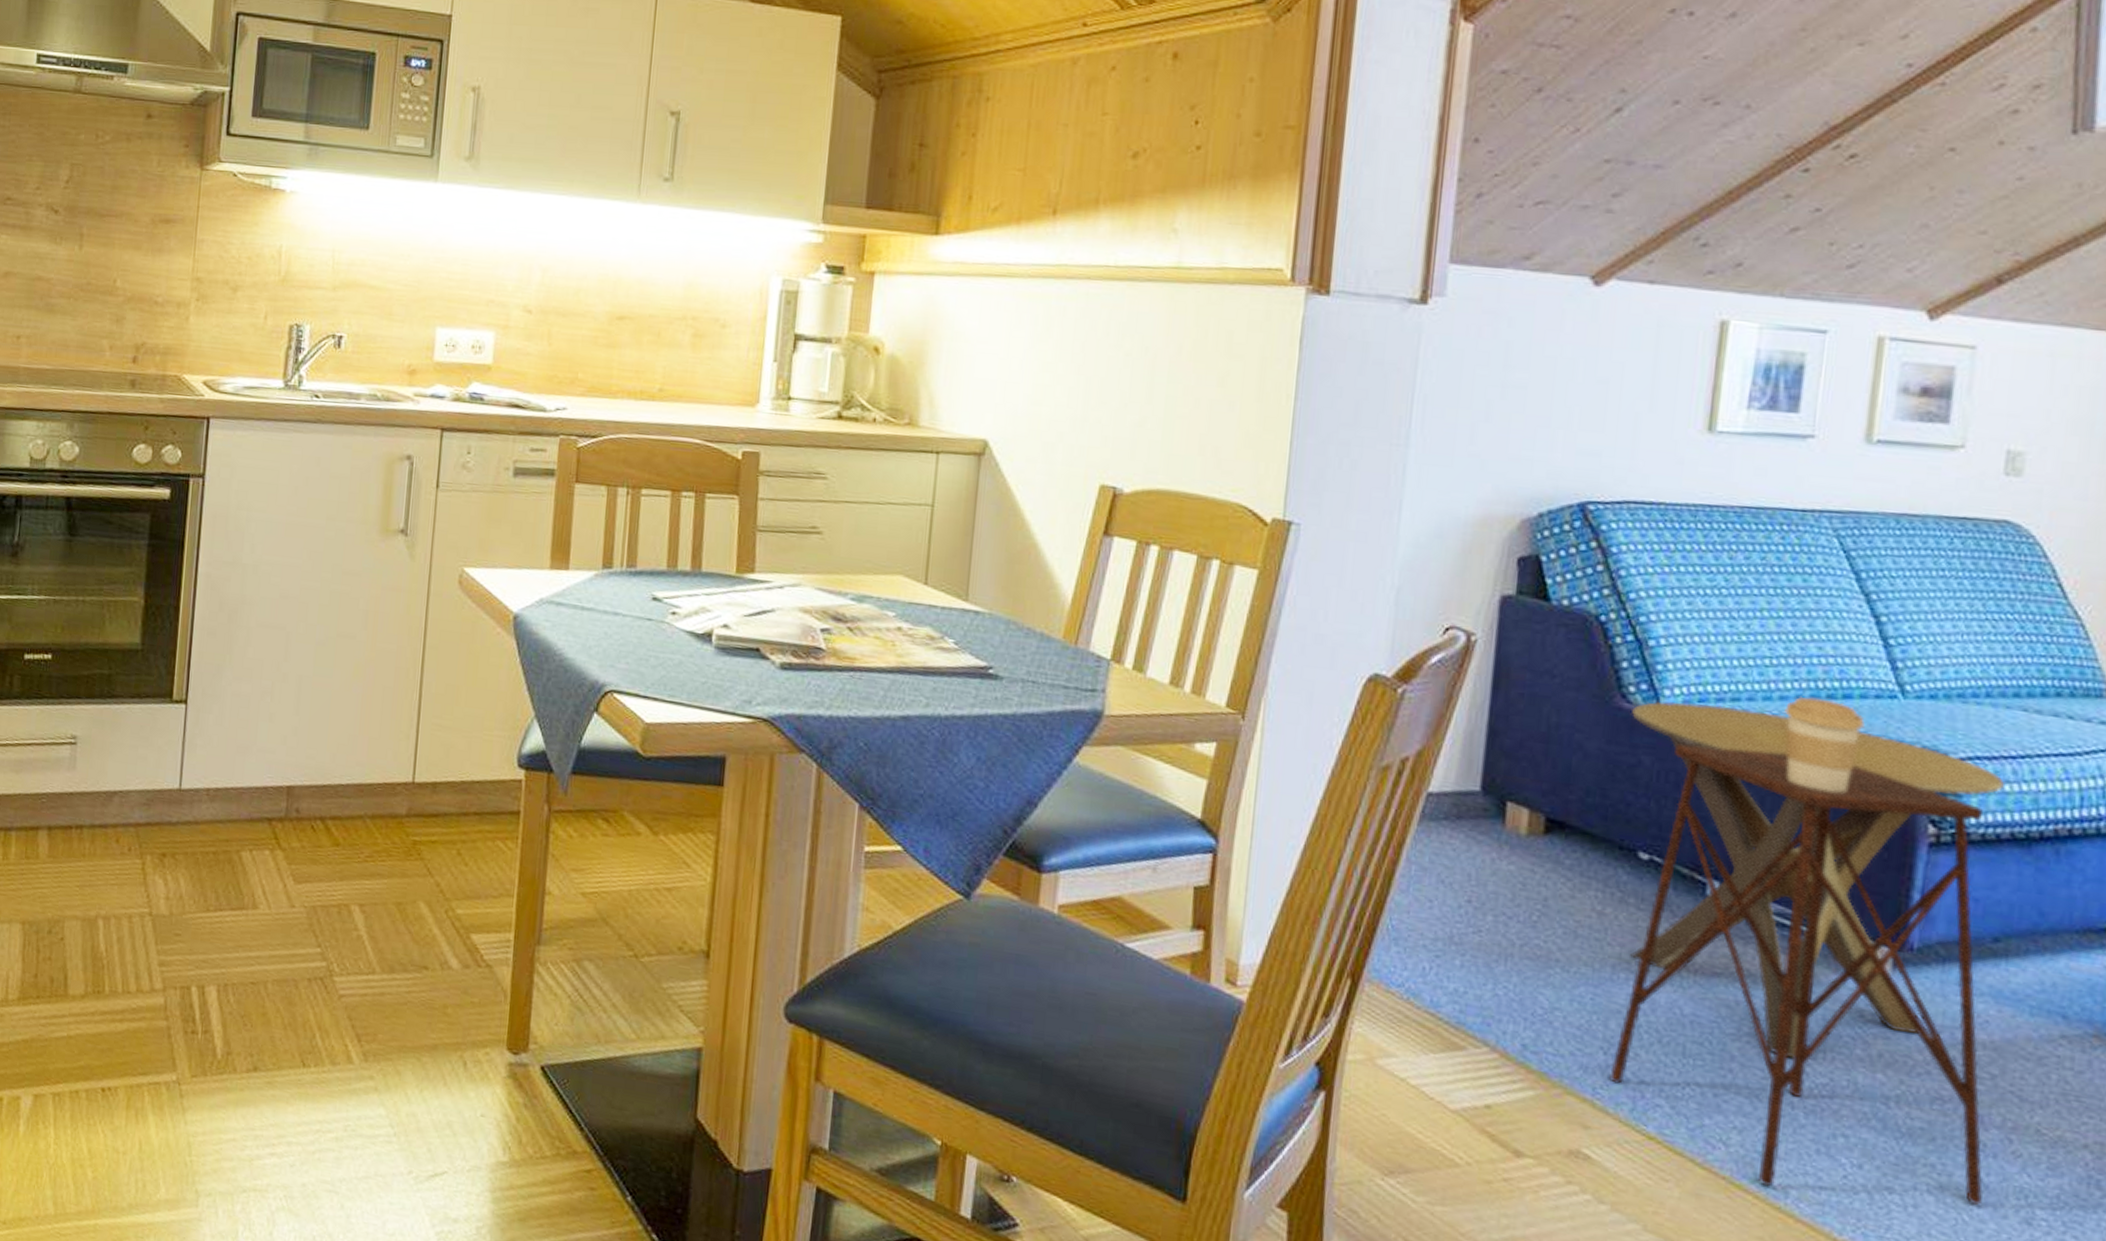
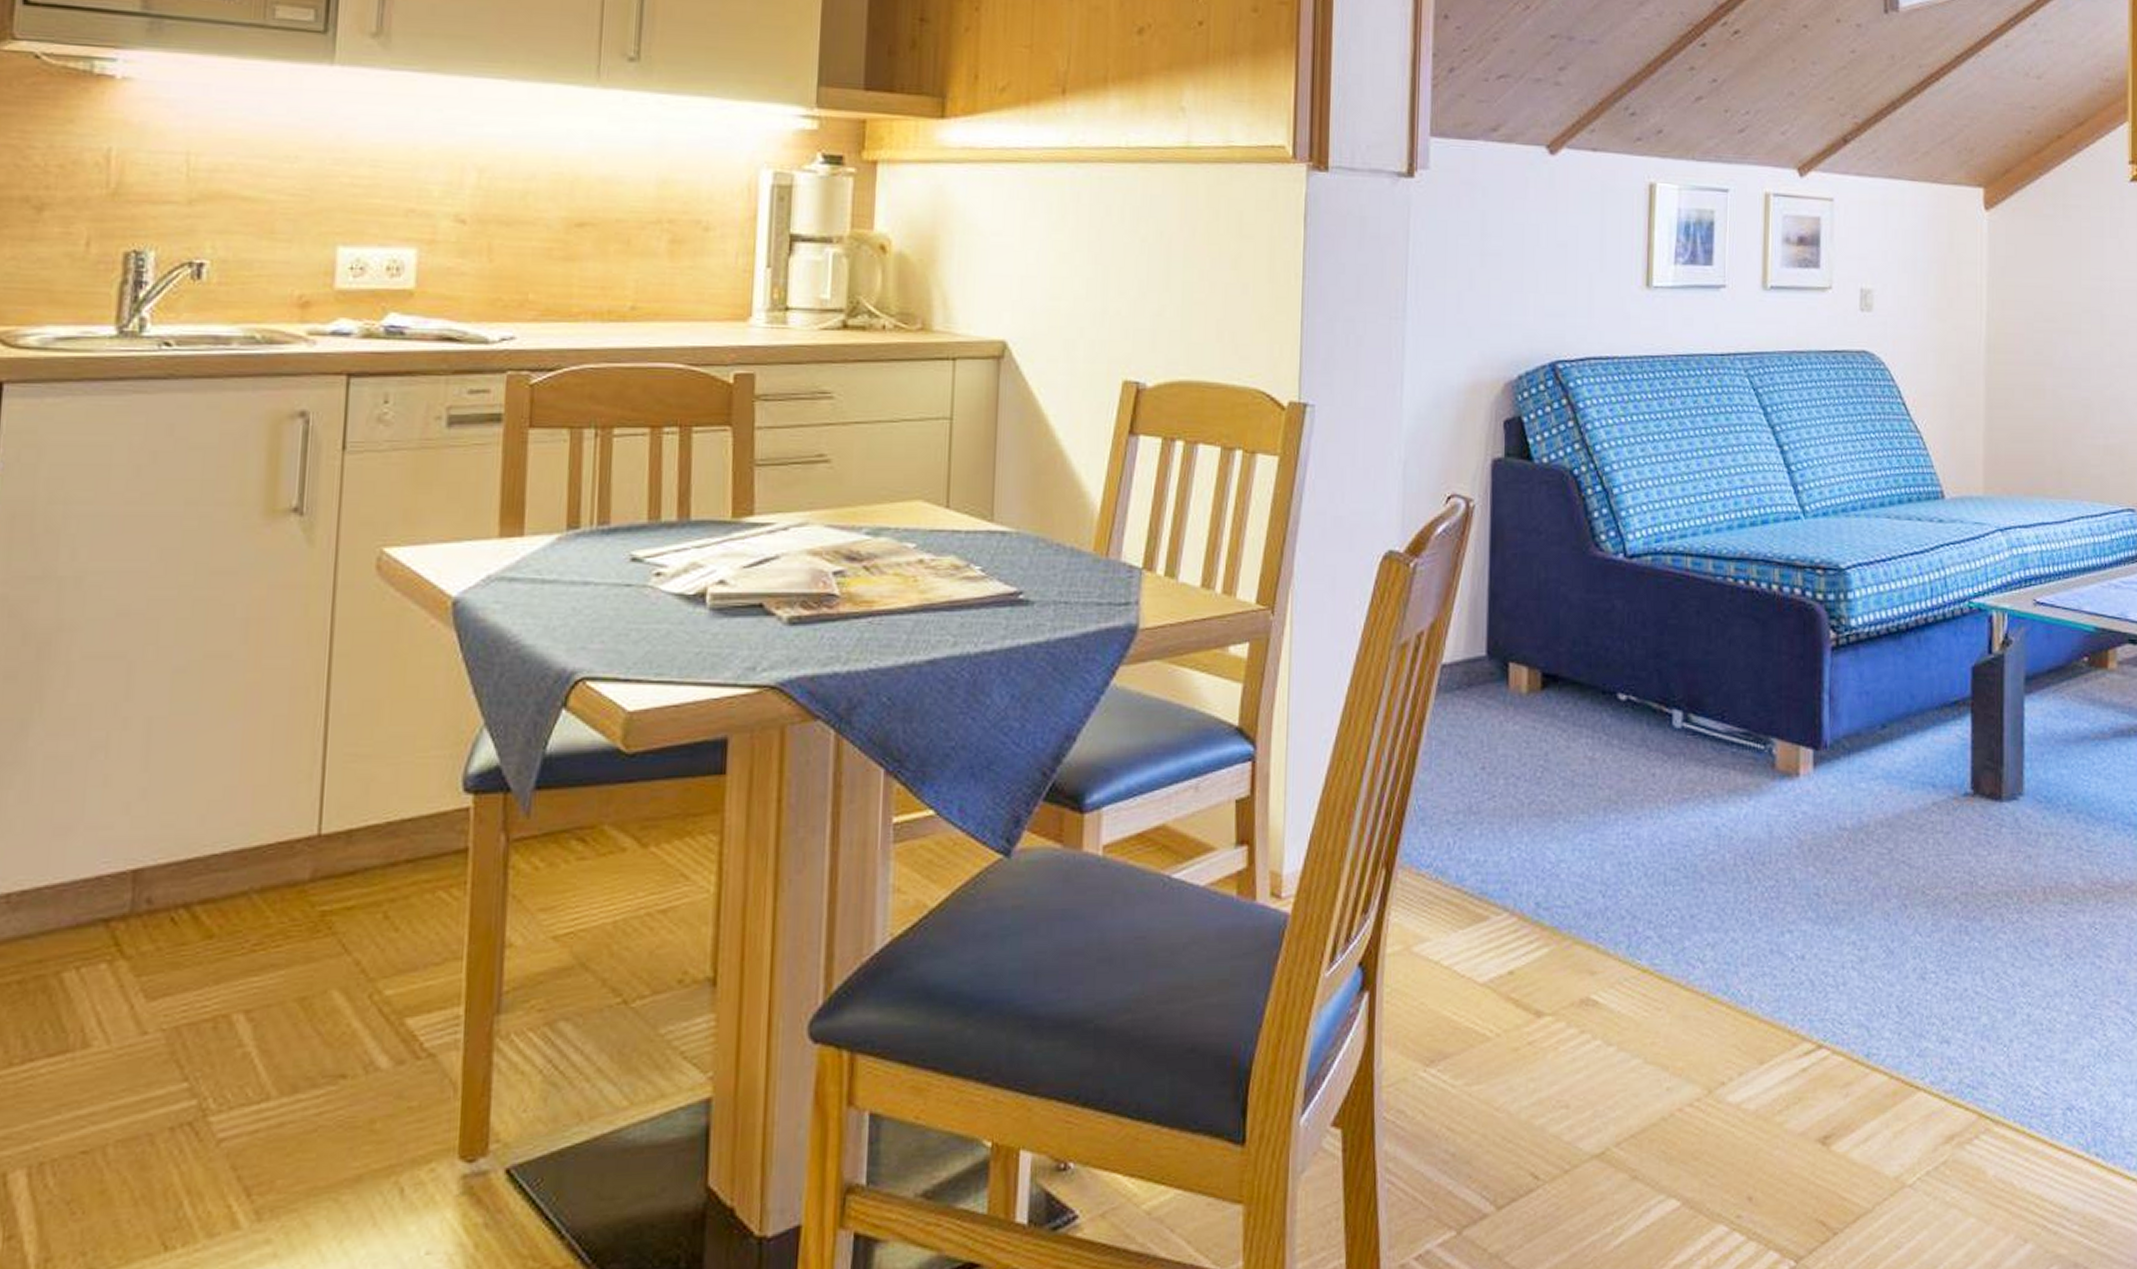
side table: present [1609,745,1984,1205] -> none [1608,581,1890,995]
side table: present [1630,701,2004,1058] -> none [1604,543,1879,868]
coffee cup: present [1784,696,1865,793] -> none [1720,526,1779,612]

